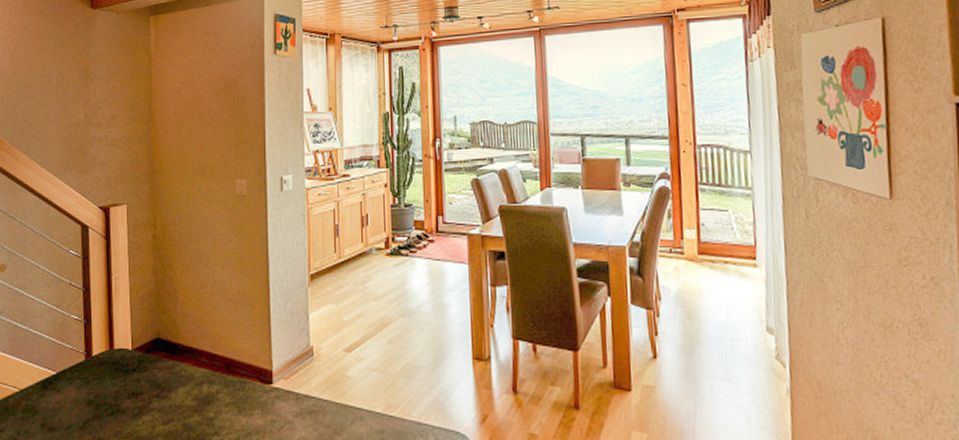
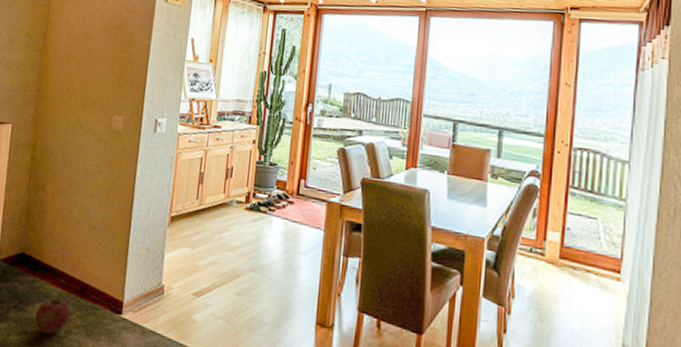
apple: none [180,377,217,418] -> present [35,296,71,335]

